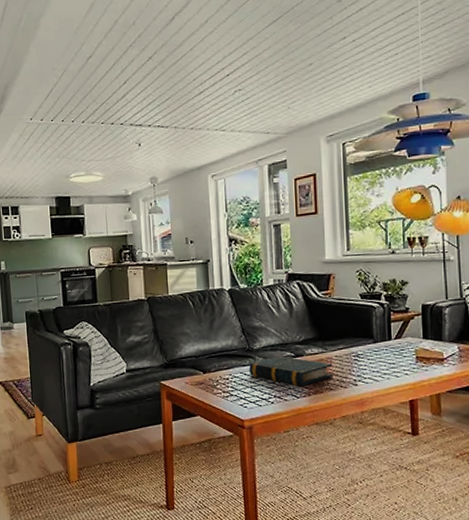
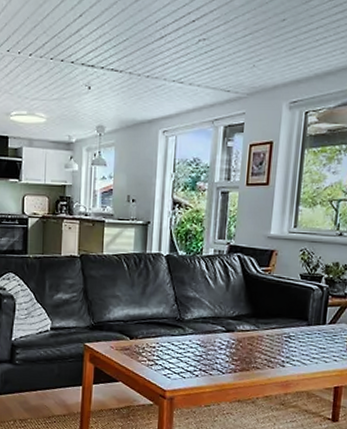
book: present [249,356,333,386] -> none [177,329,263,362]

